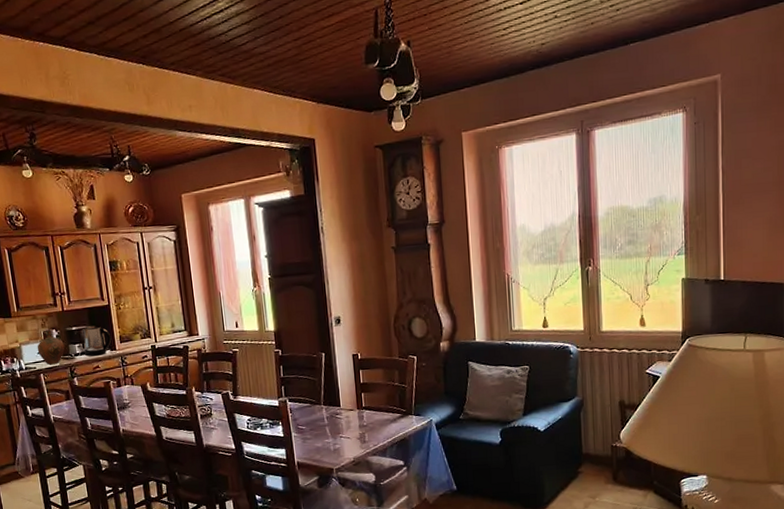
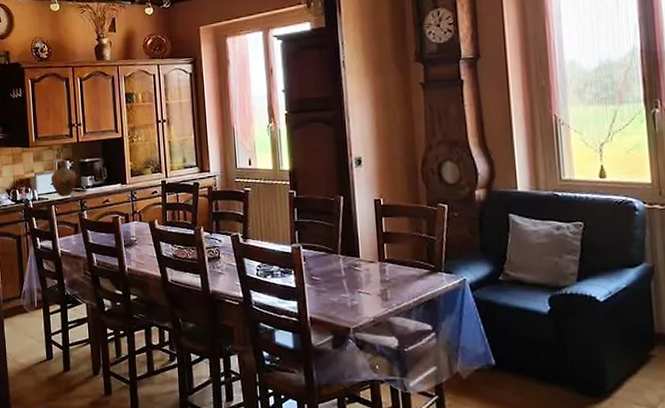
kettle: present [81,325,112,357] -> none [94,158,123,190]

